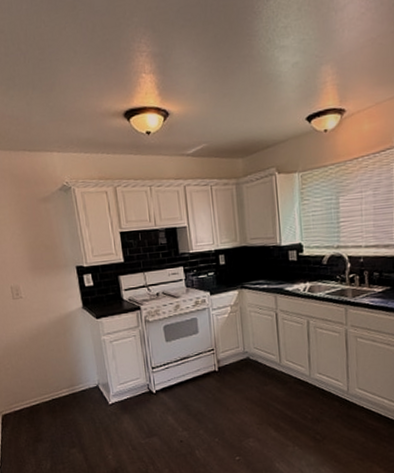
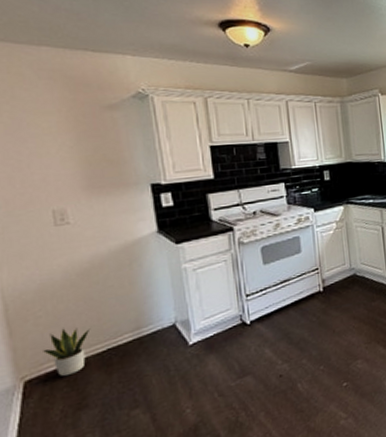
potted plant: none [12,379,41,416] -> present [43,327,91,377]

